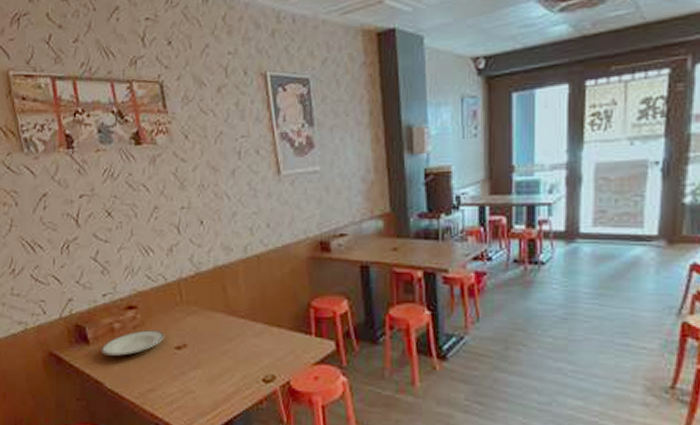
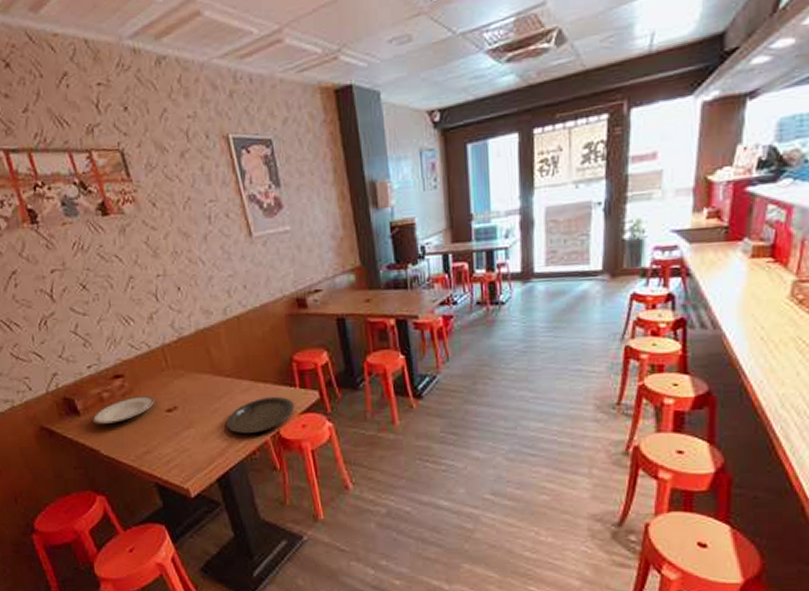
plate: none [234,342,308,382] -> present [226,396,294,434]

